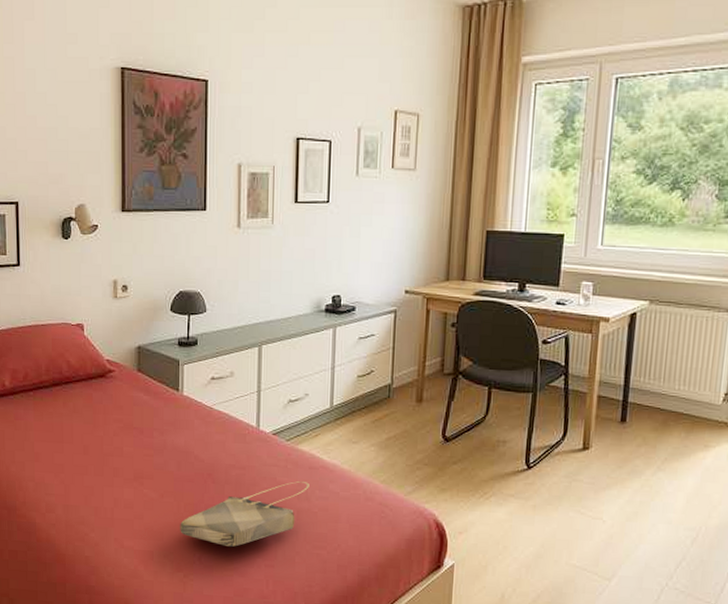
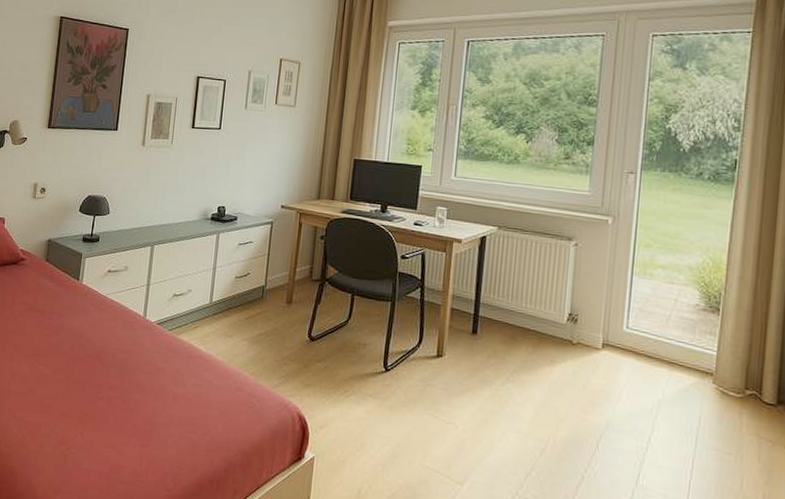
tote bag: present [180,481,309,548] -> none [67,368,186,425]

